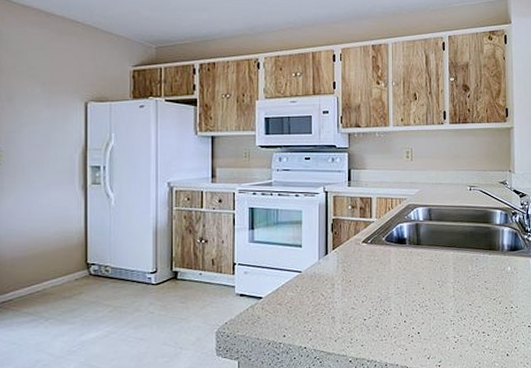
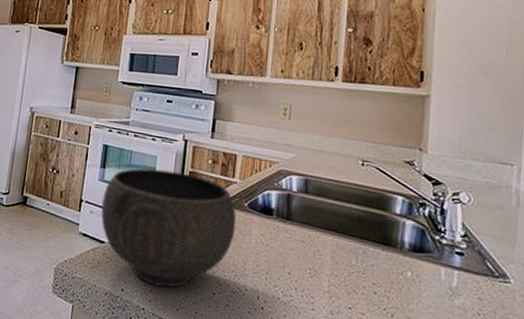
bowl: none [255,221,376,325] -> present [101,168,236,288]

